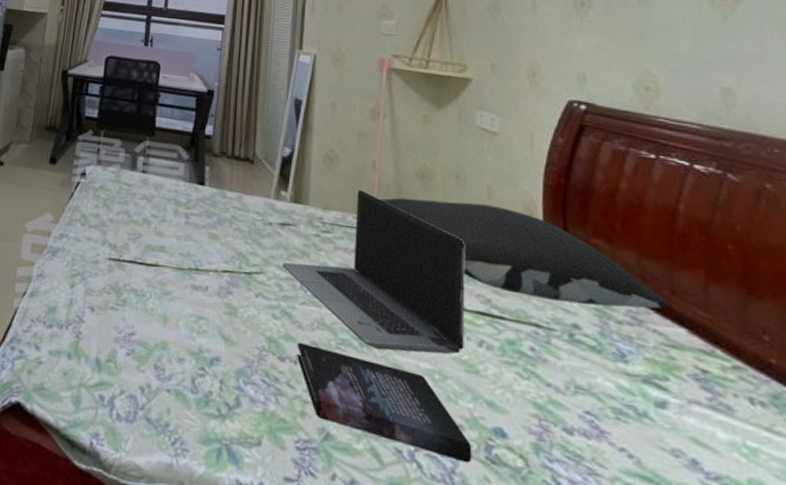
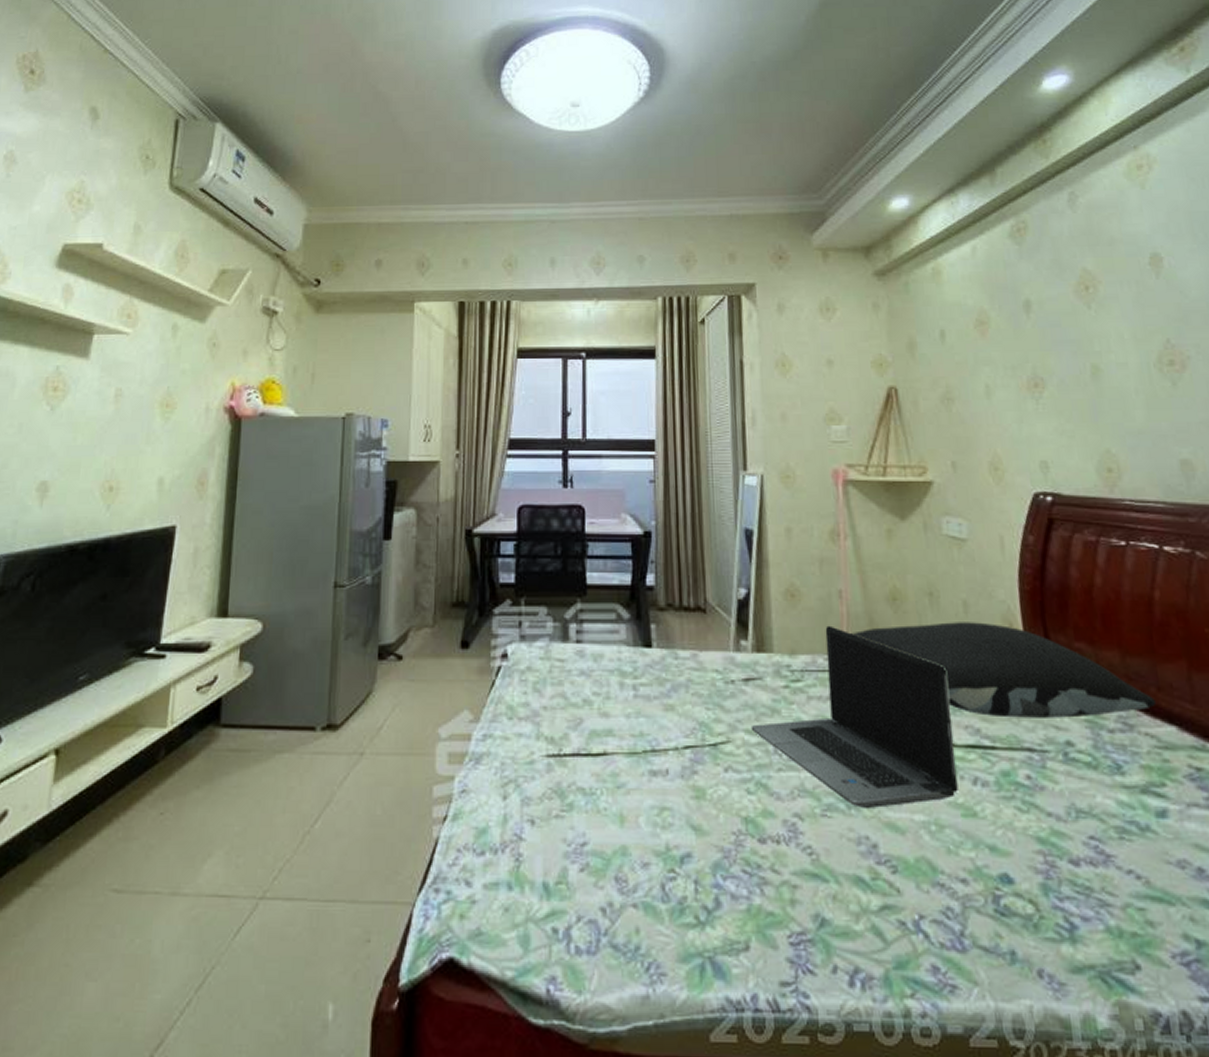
book: present [296,343,472,463] -> none [777,818,980,921]

